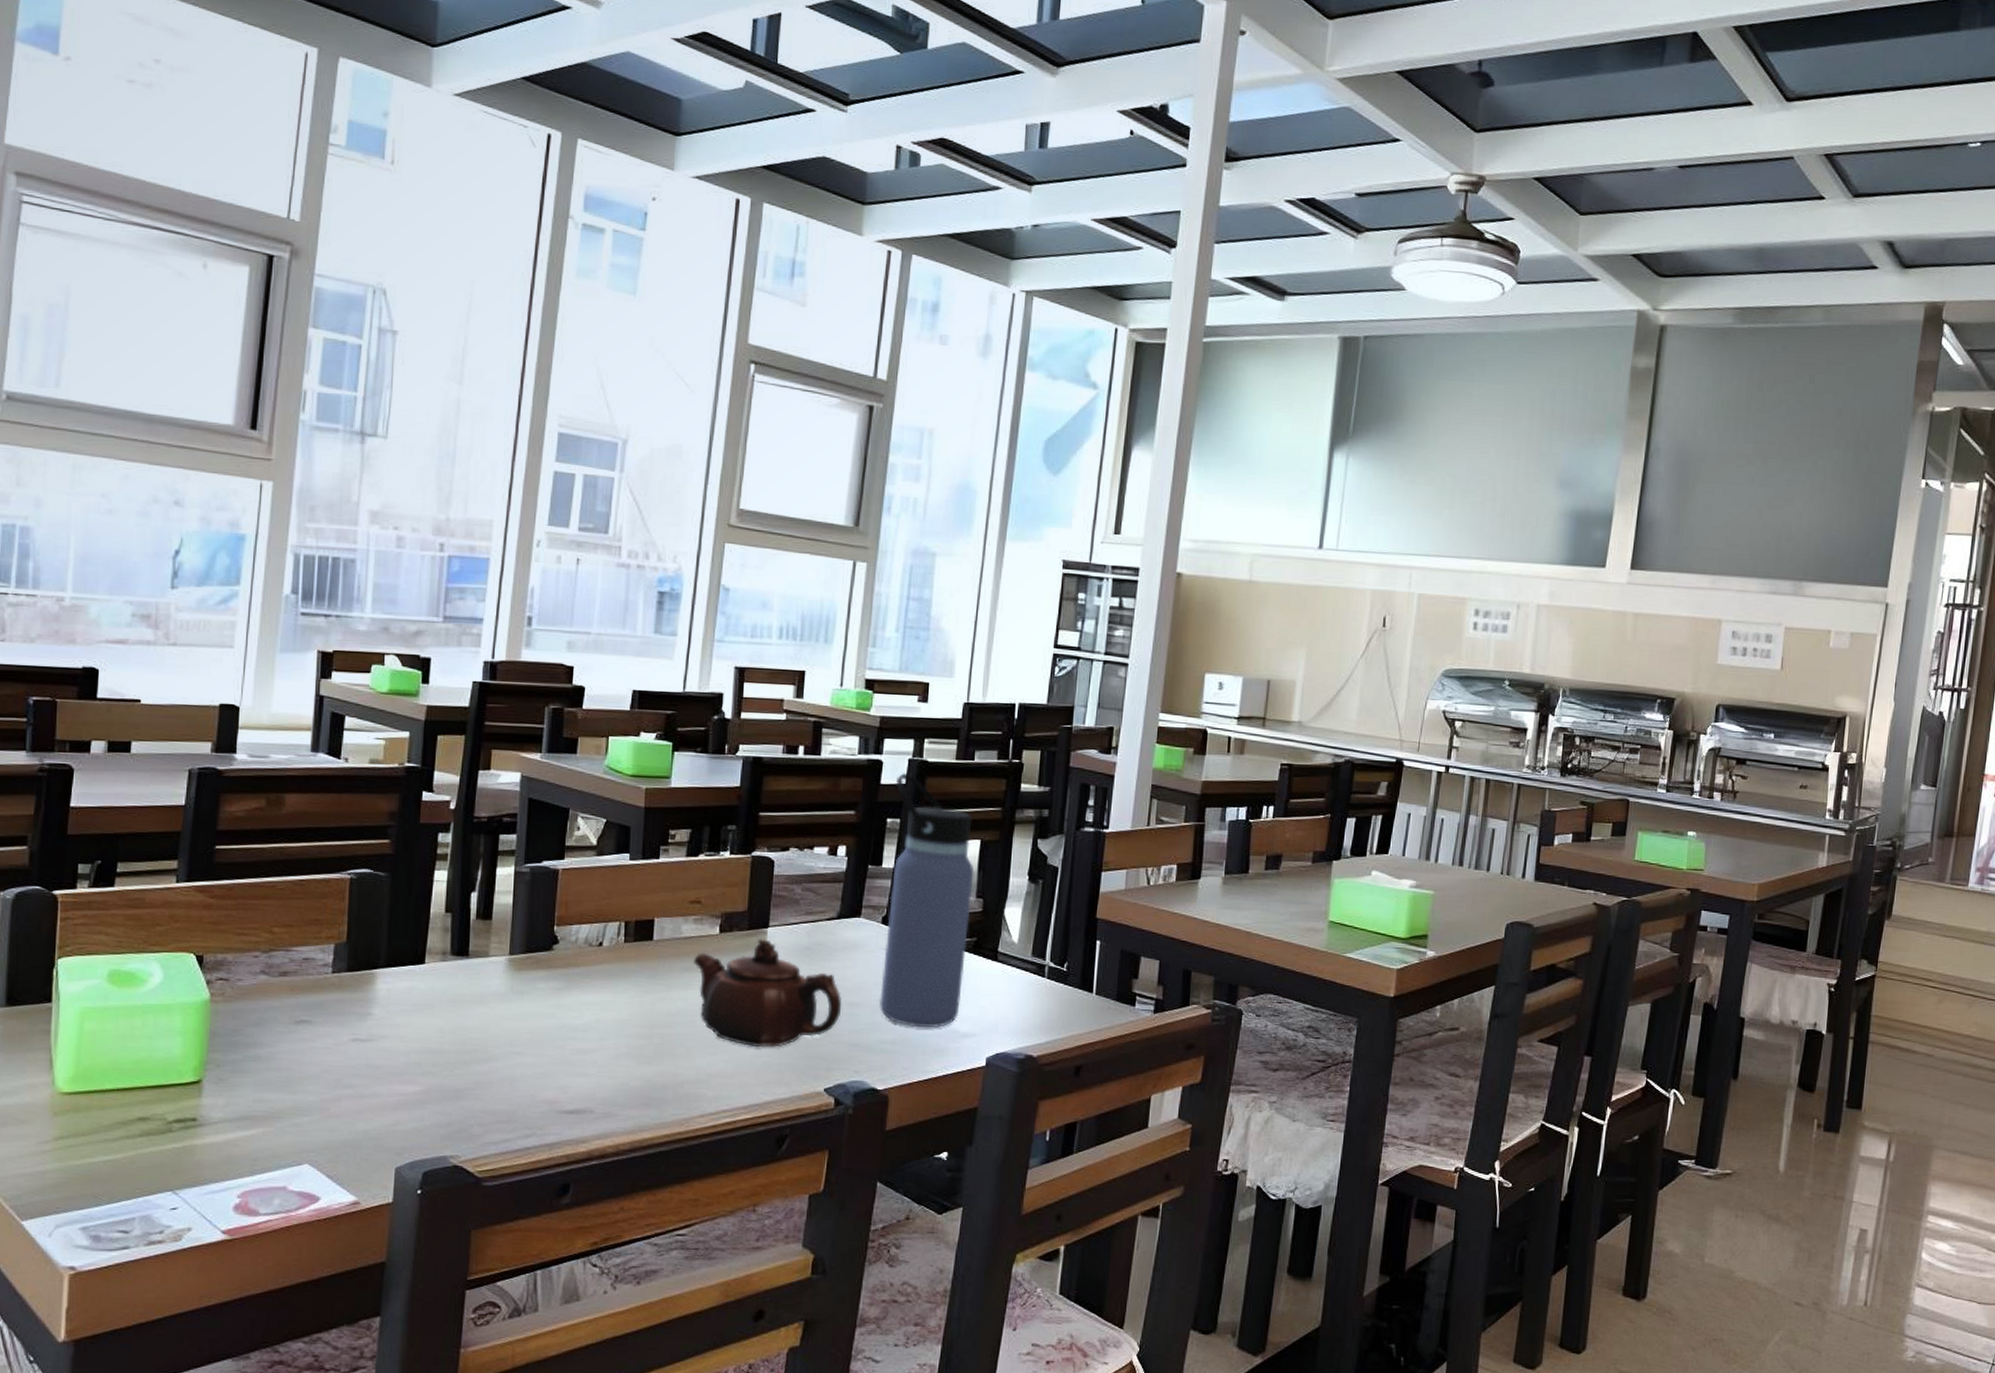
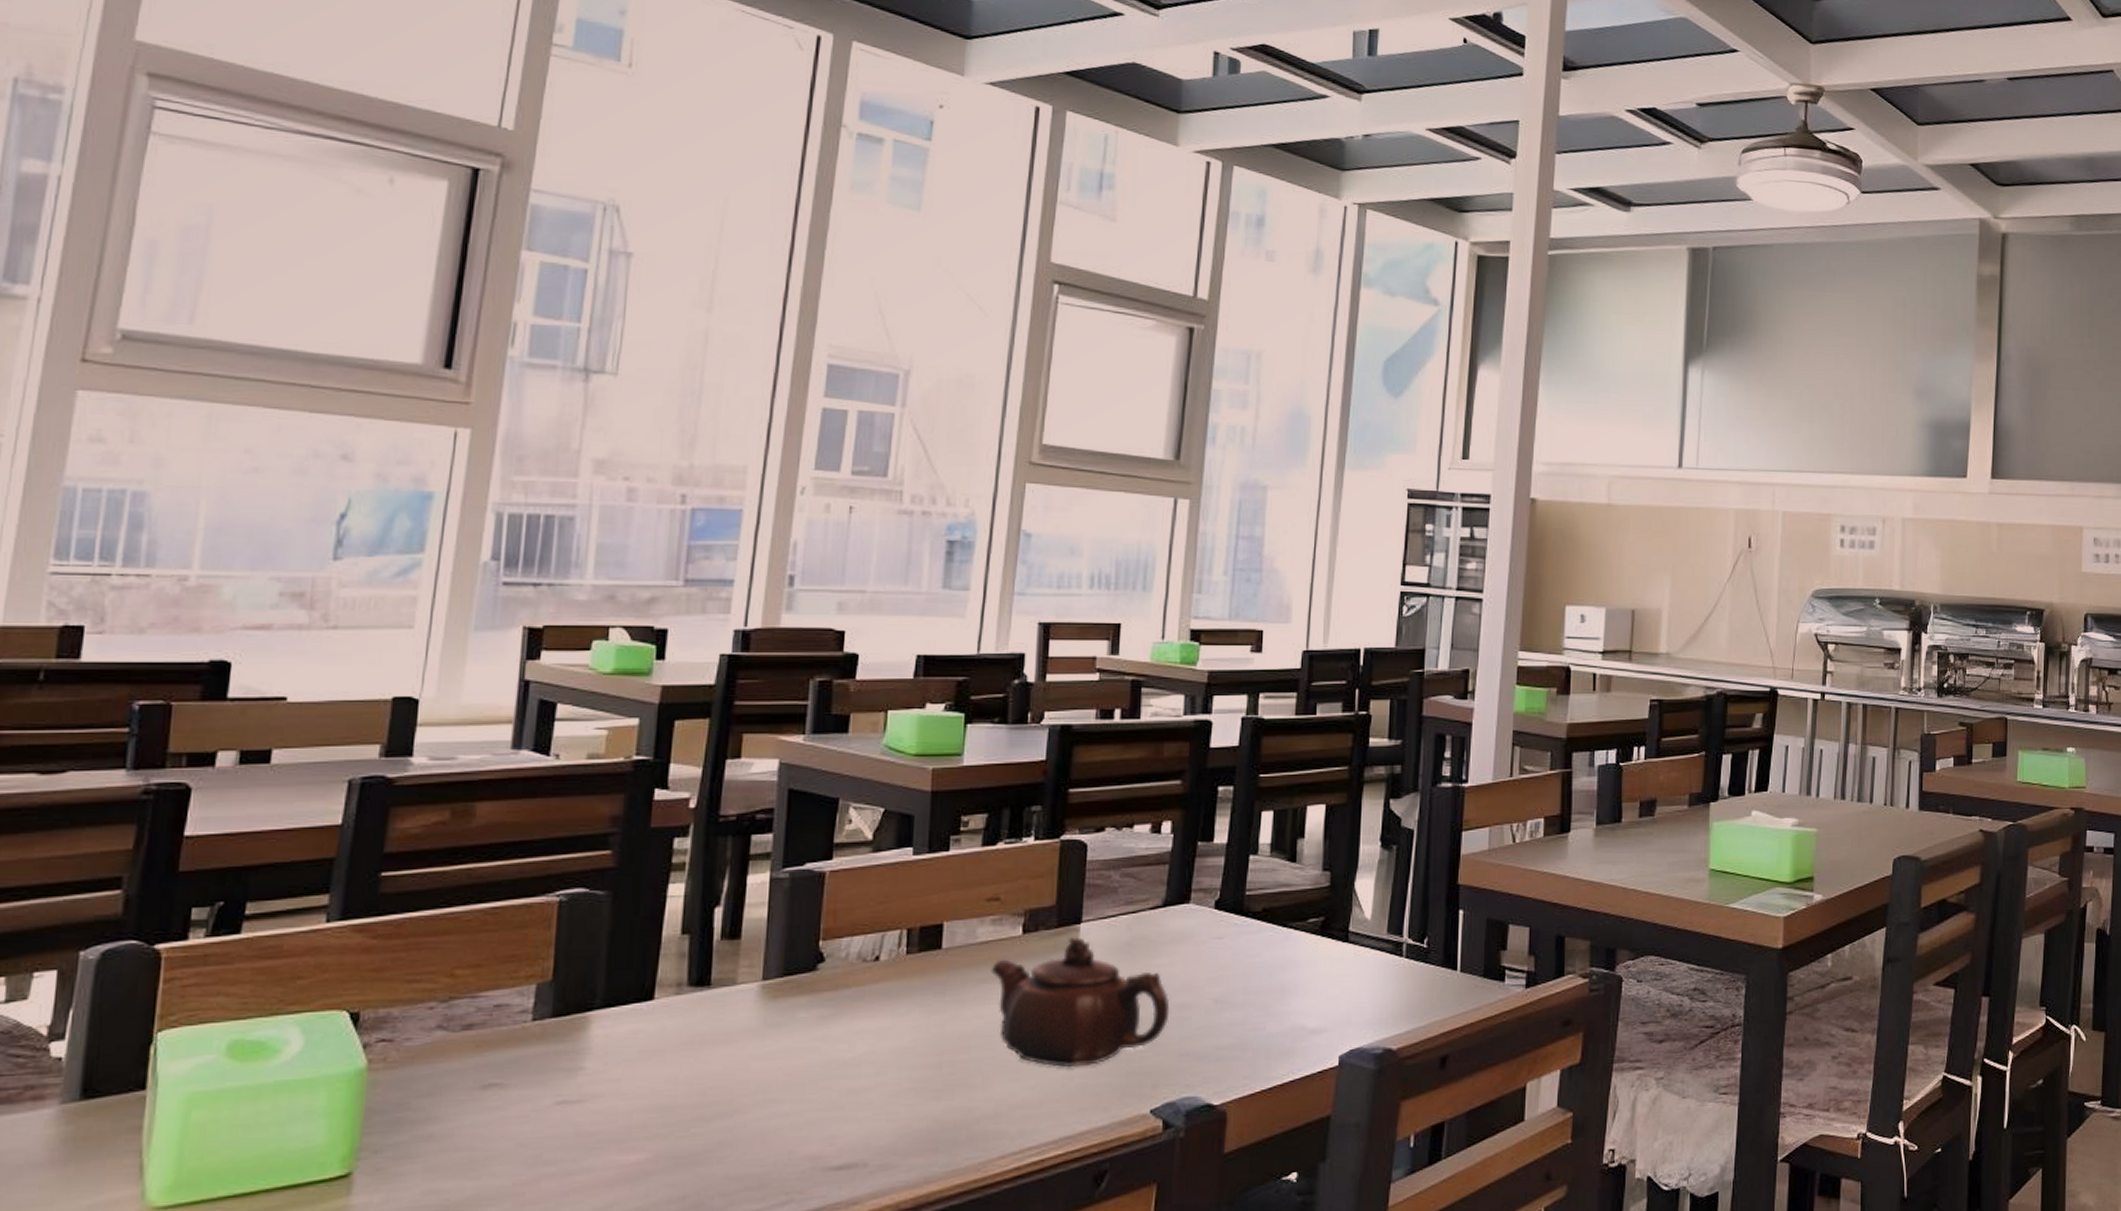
water bottle: present [879,772,974,1028] -> none [1214,732,1320,1027]

